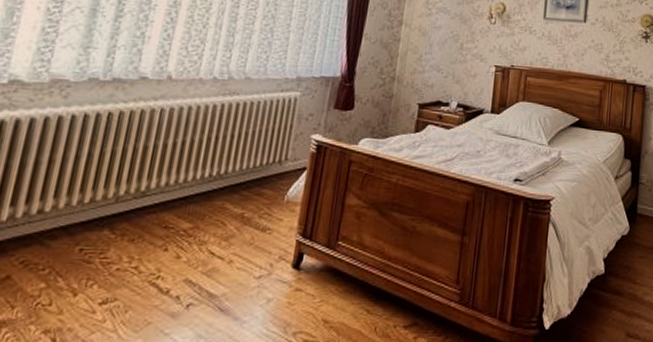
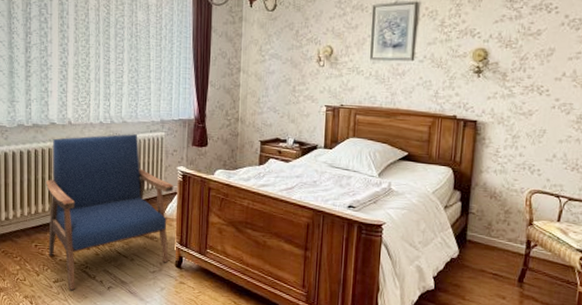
armchair: none [99,92,304,315] -> present [45,133,174,291]

